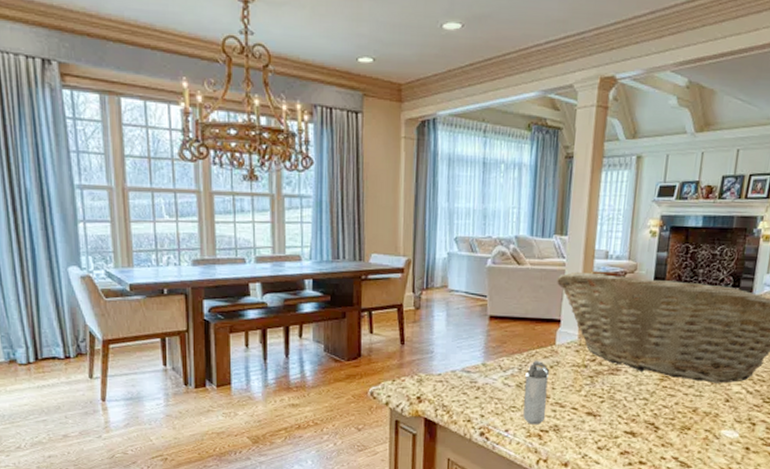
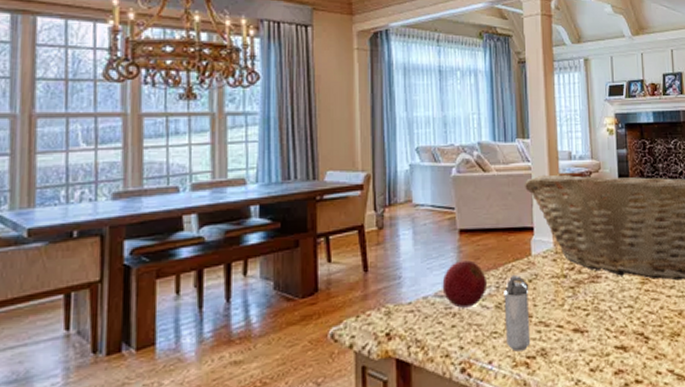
apple: none [469,343,512,383] -> present [442,260,488,308]

